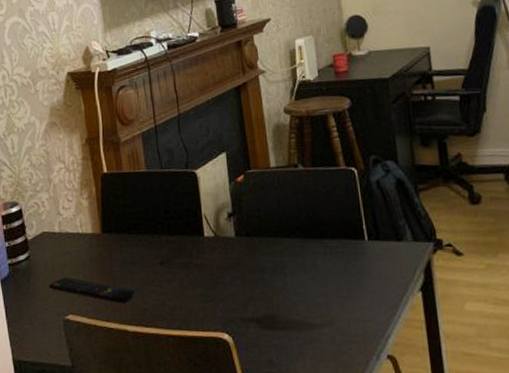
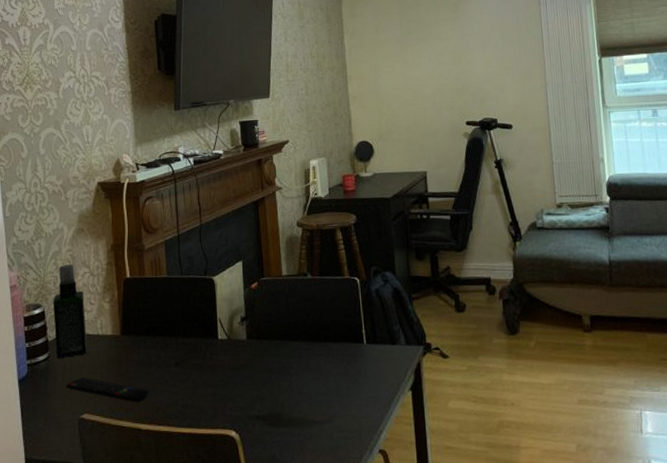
spray bottle: none [29,160,68,259] -> present [52,264,87,359]

